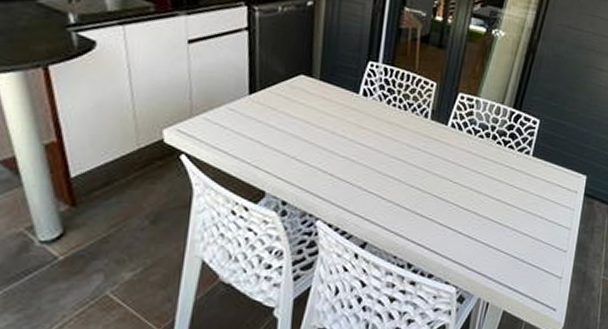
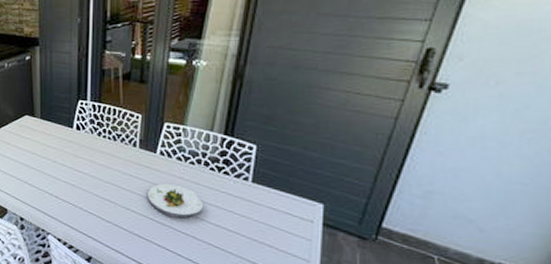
salad plate: none [433,157,489,194] -> present [147,183,204,219]

